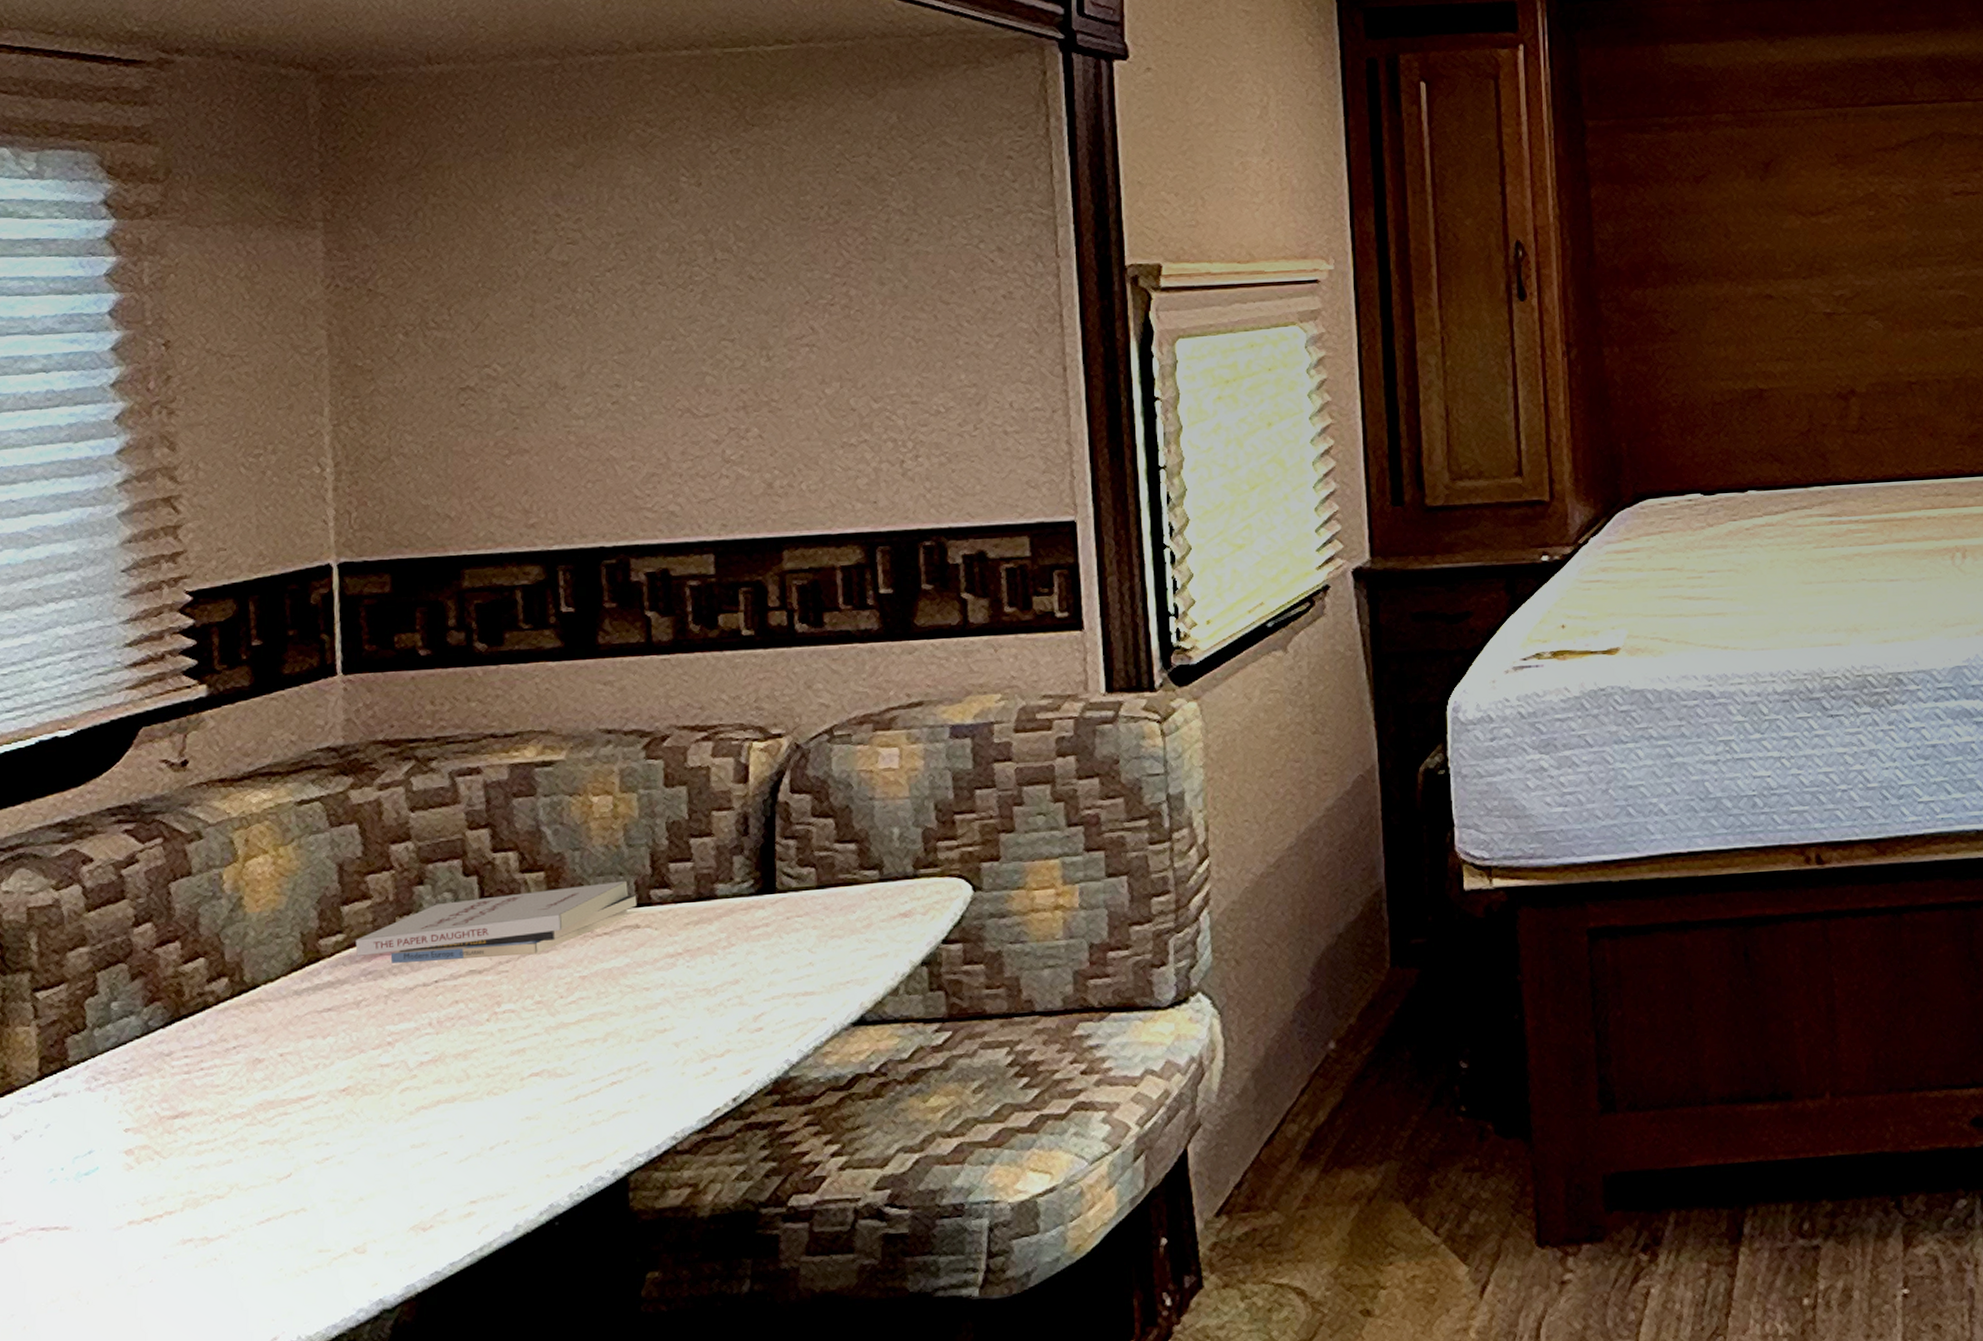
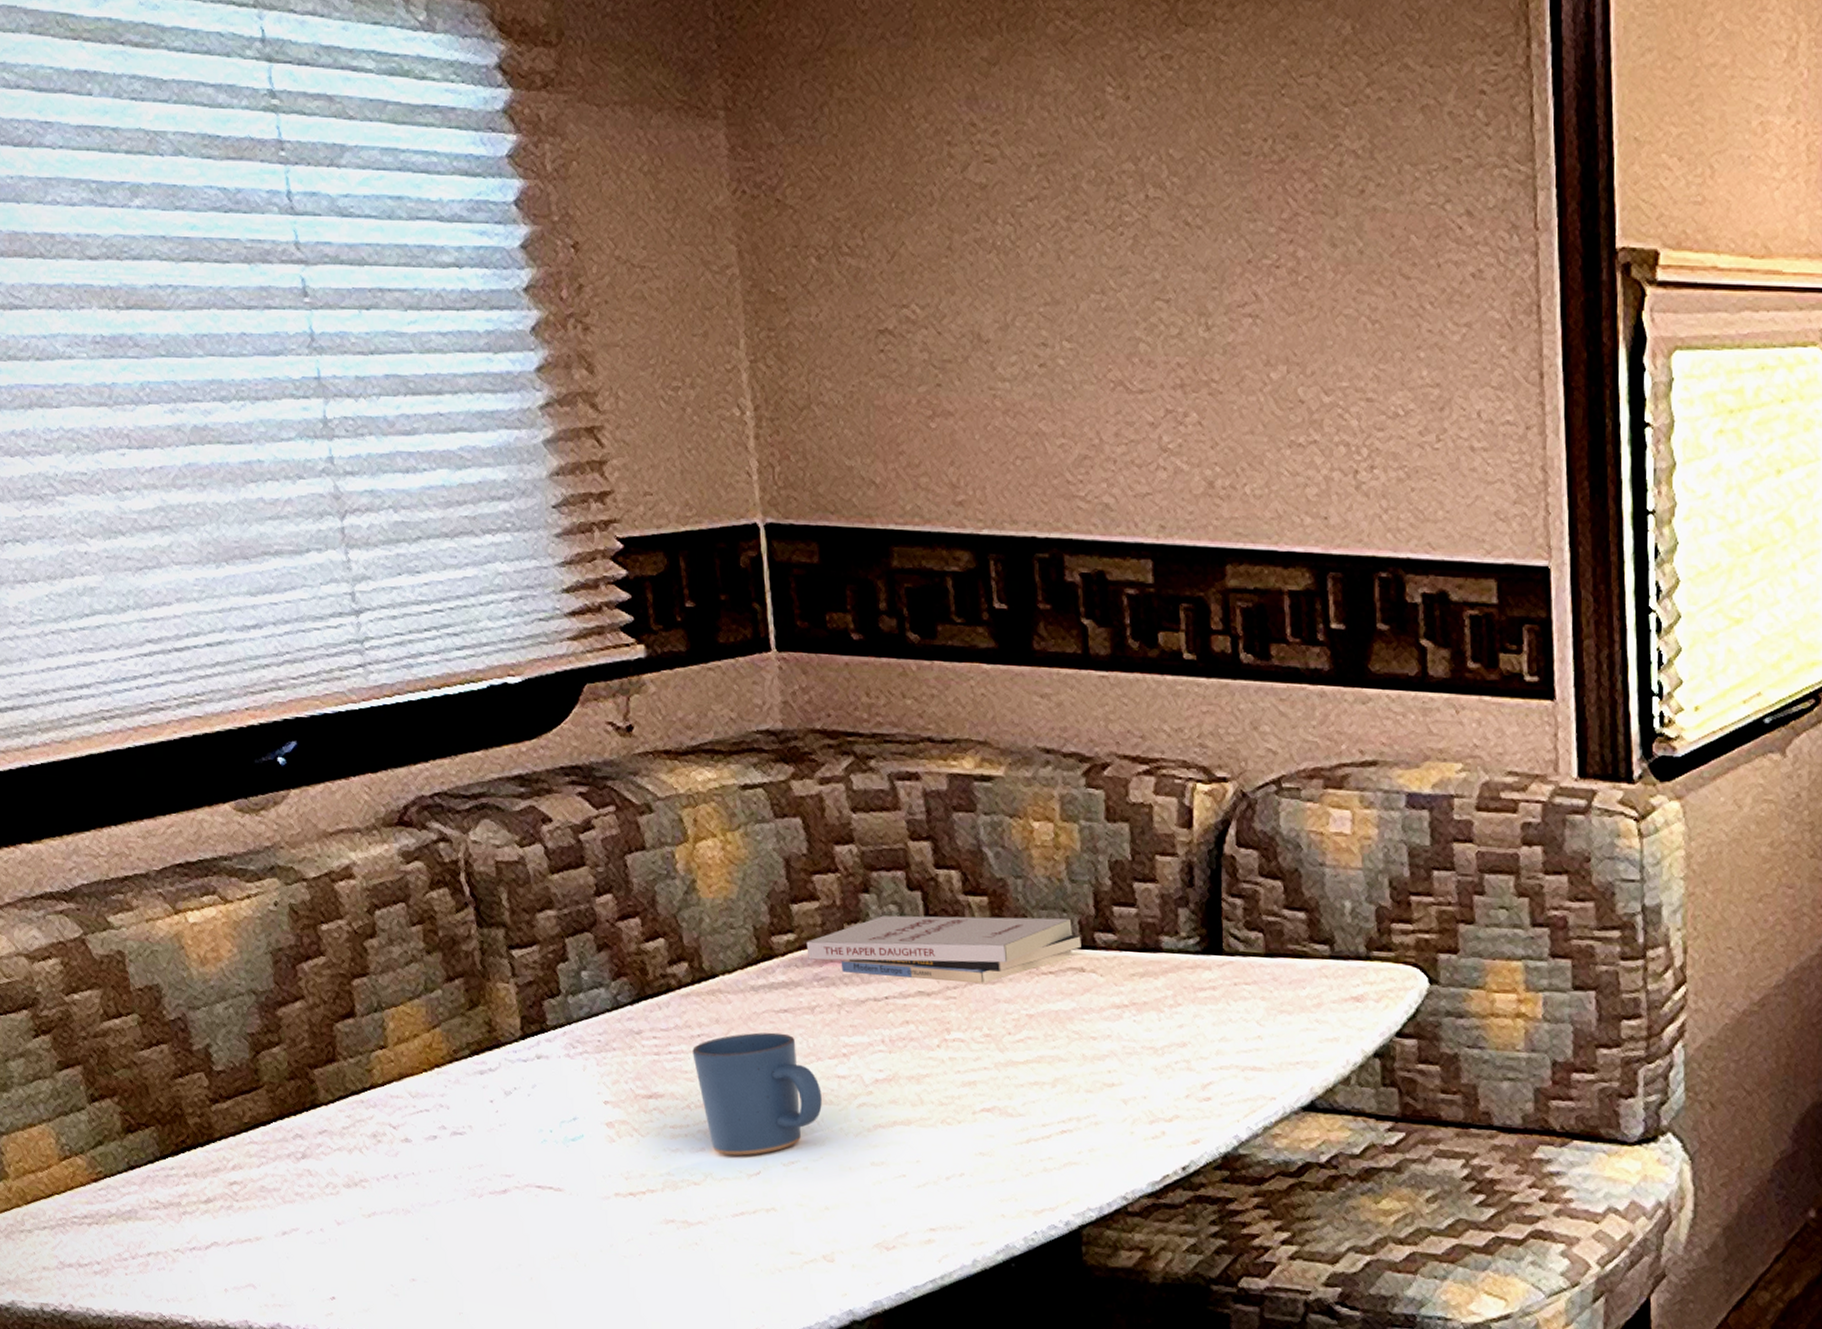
mug: none [226,1031,363,1163] -> present [692,1032,822,1156]

